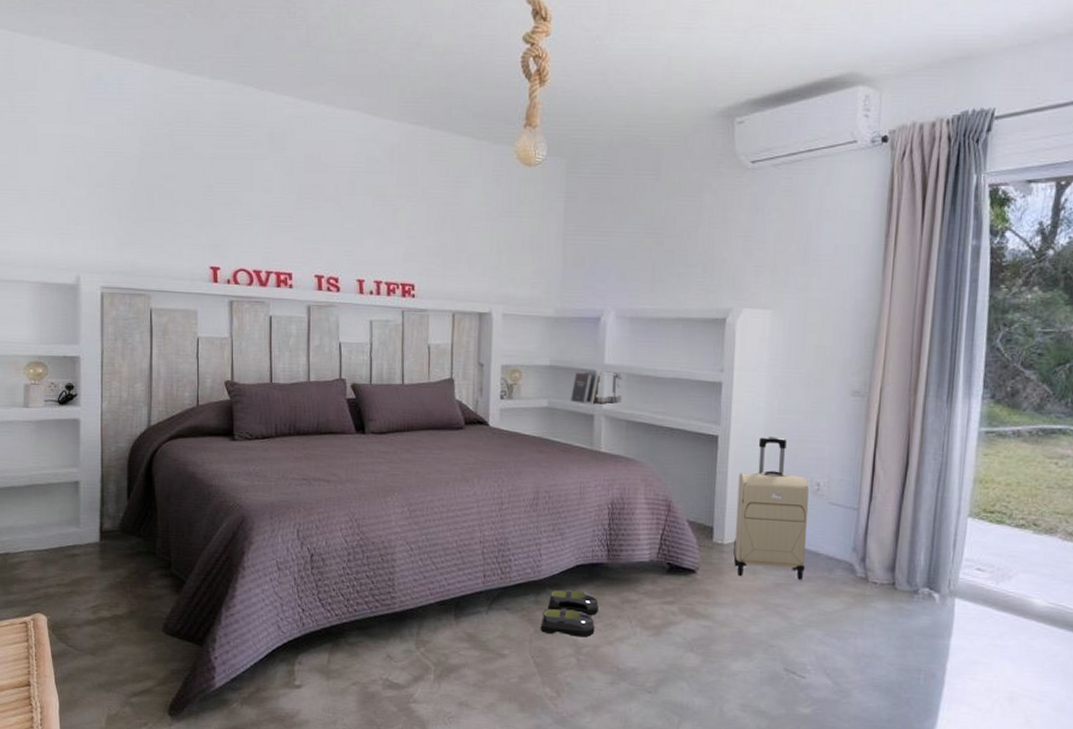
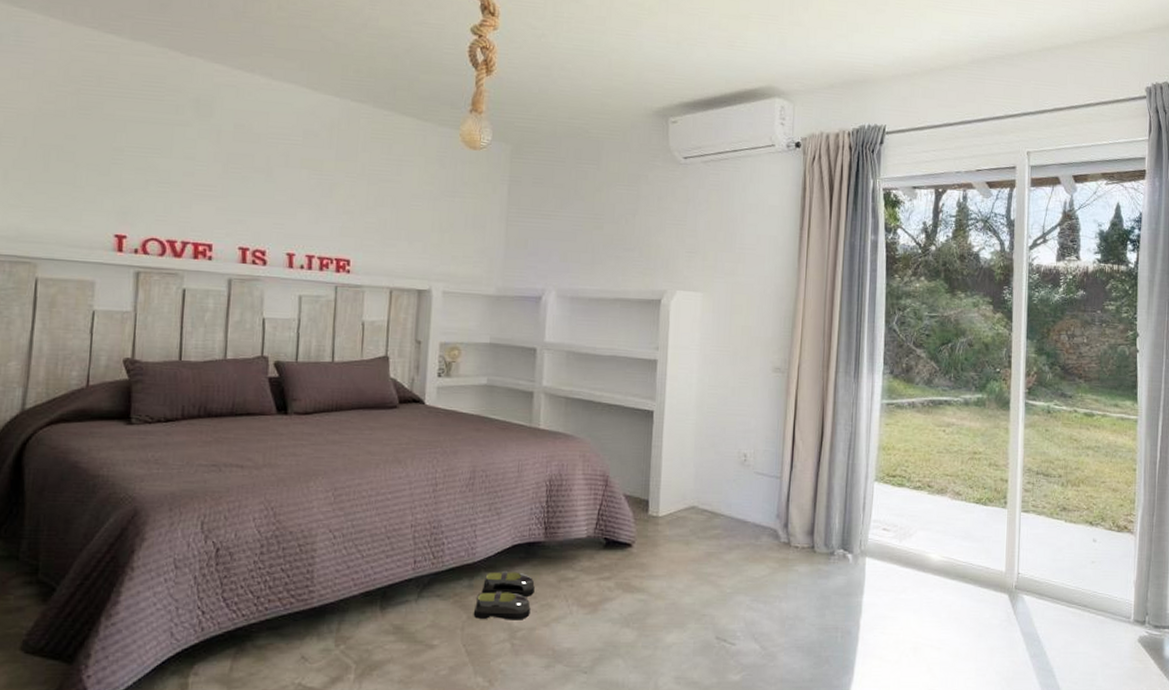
books: present [571,372,623,404] -> none [510,350,563,381]
suitcase: present [733,436,809,580] -> none [668,411,737,548]

